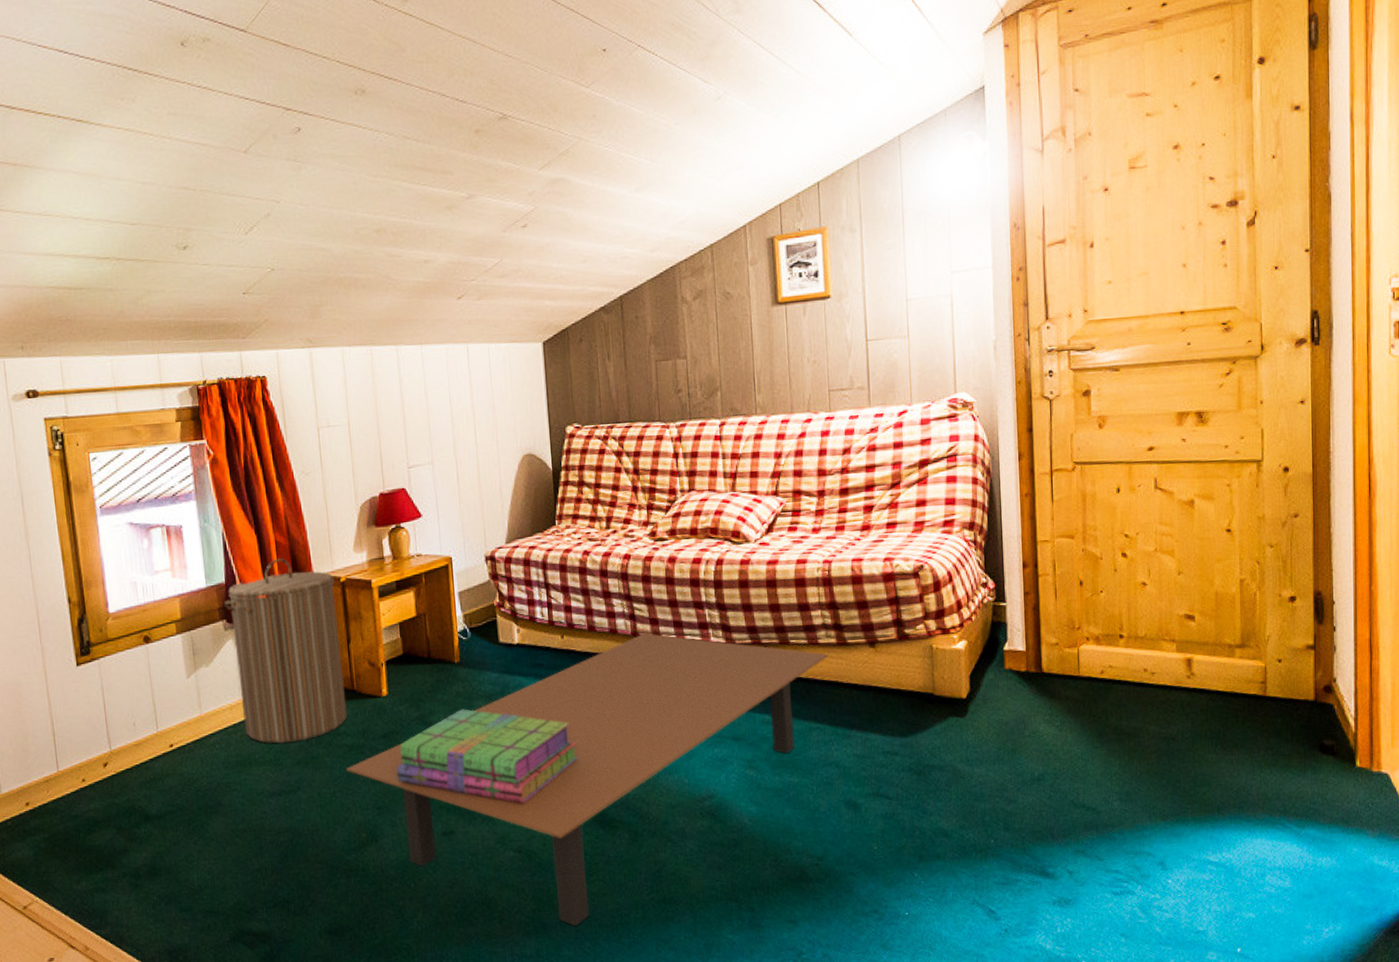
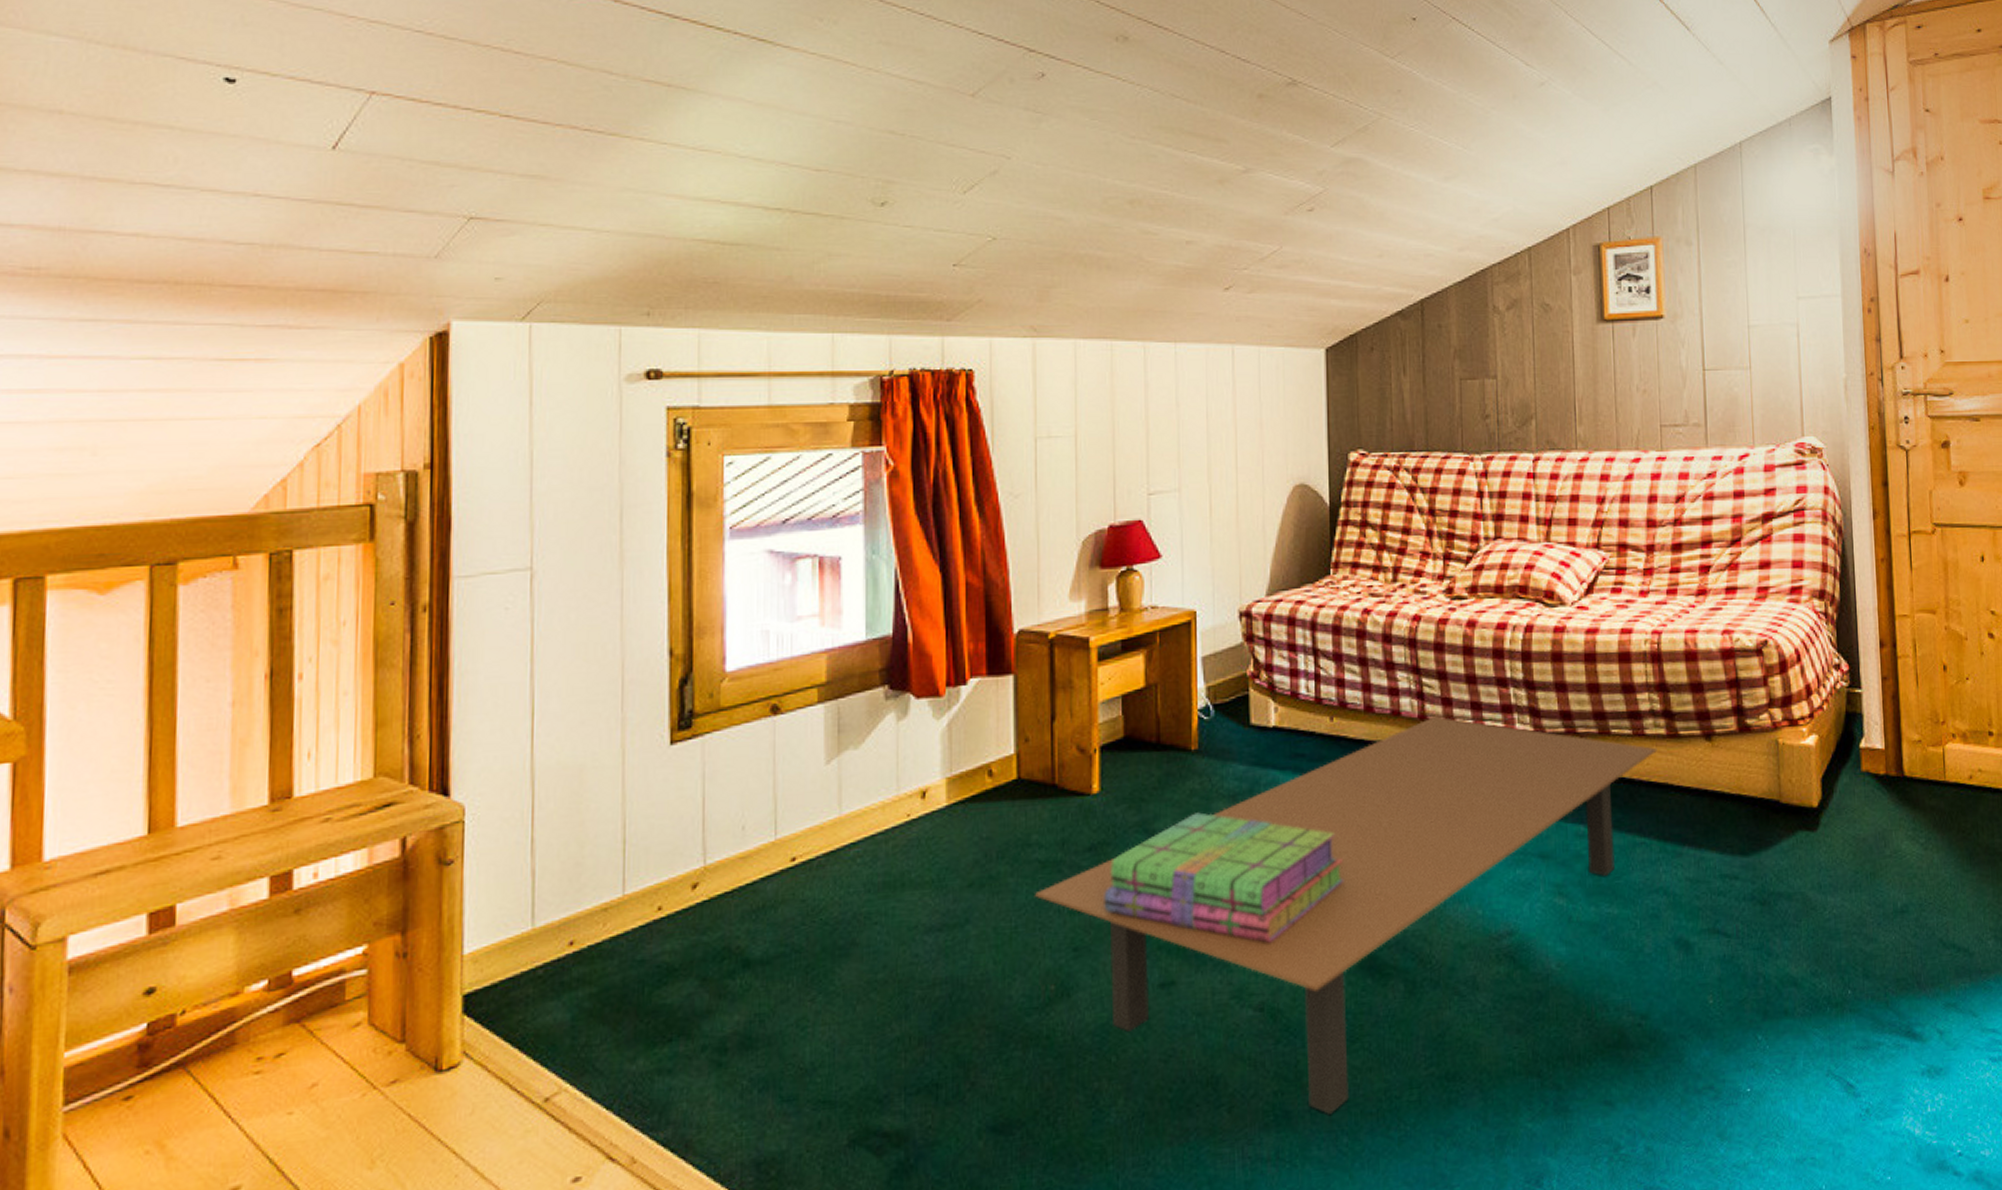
laundry hamper: present [223,558,348,744] -> none [887,605,1043,858]

